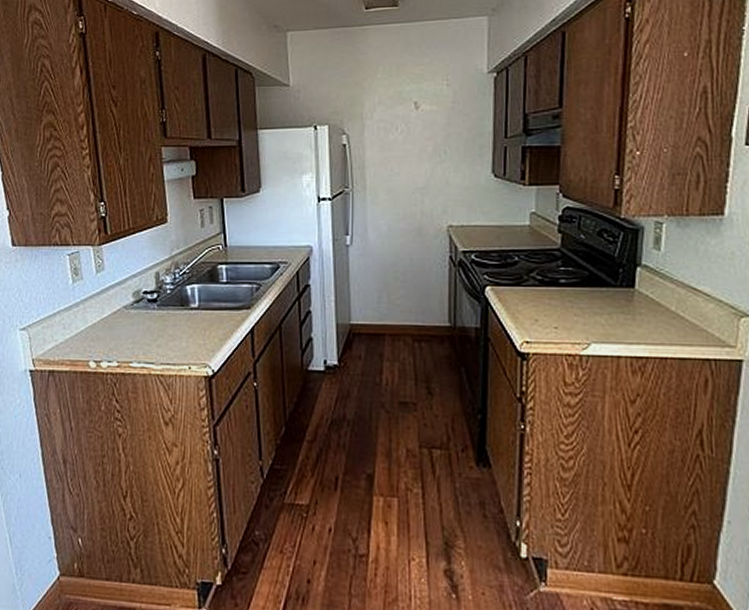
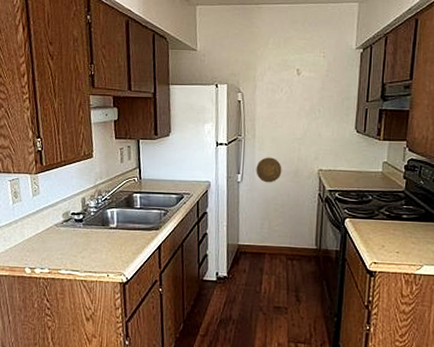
decorative plate: none [368,213,402,245] -> present [256,157,282,183]

